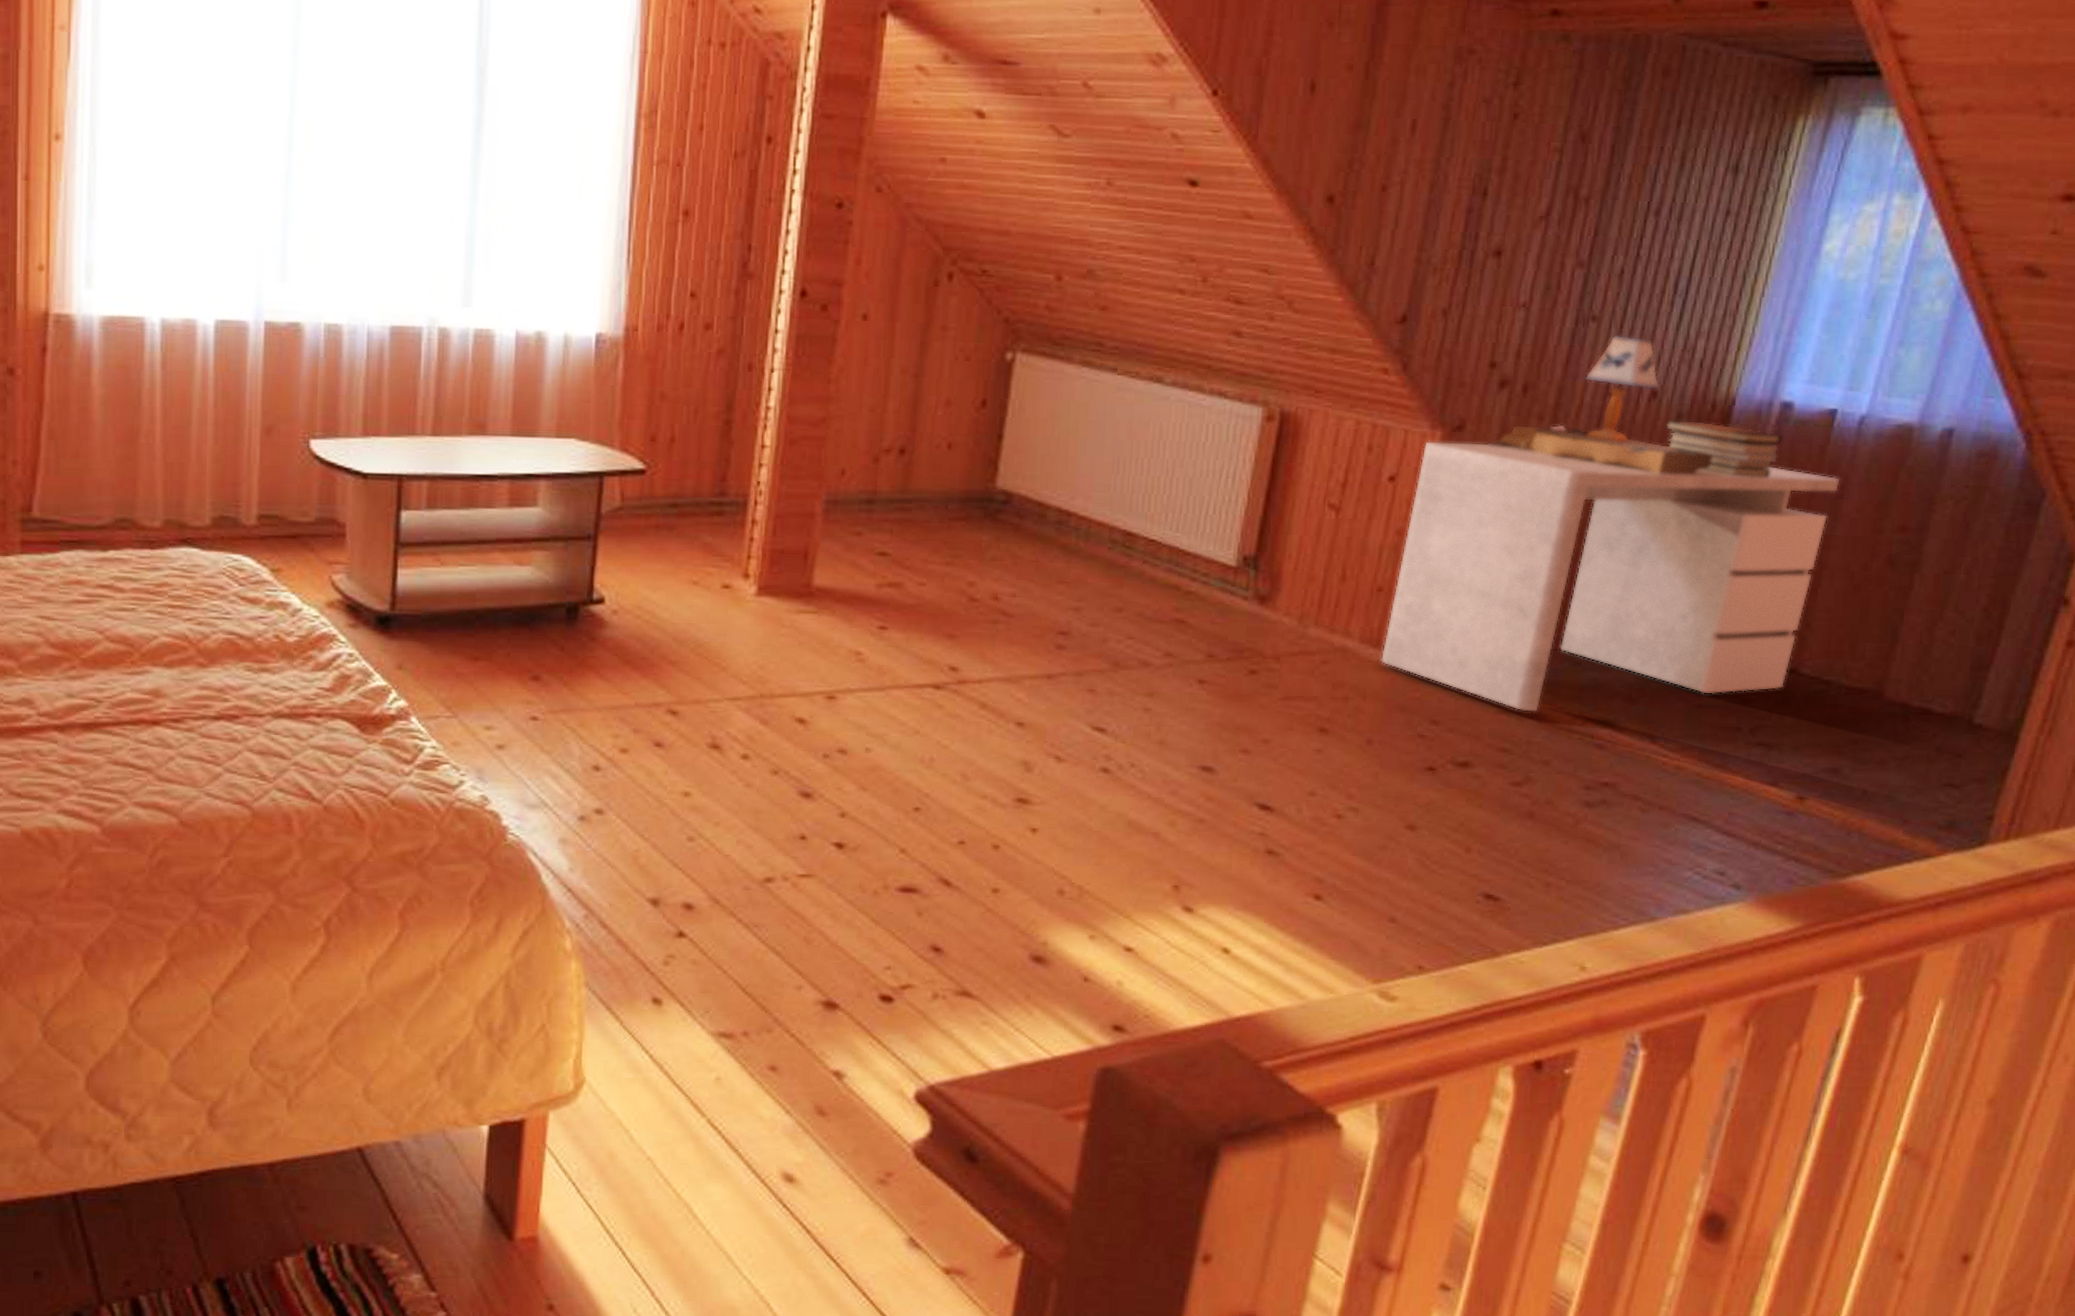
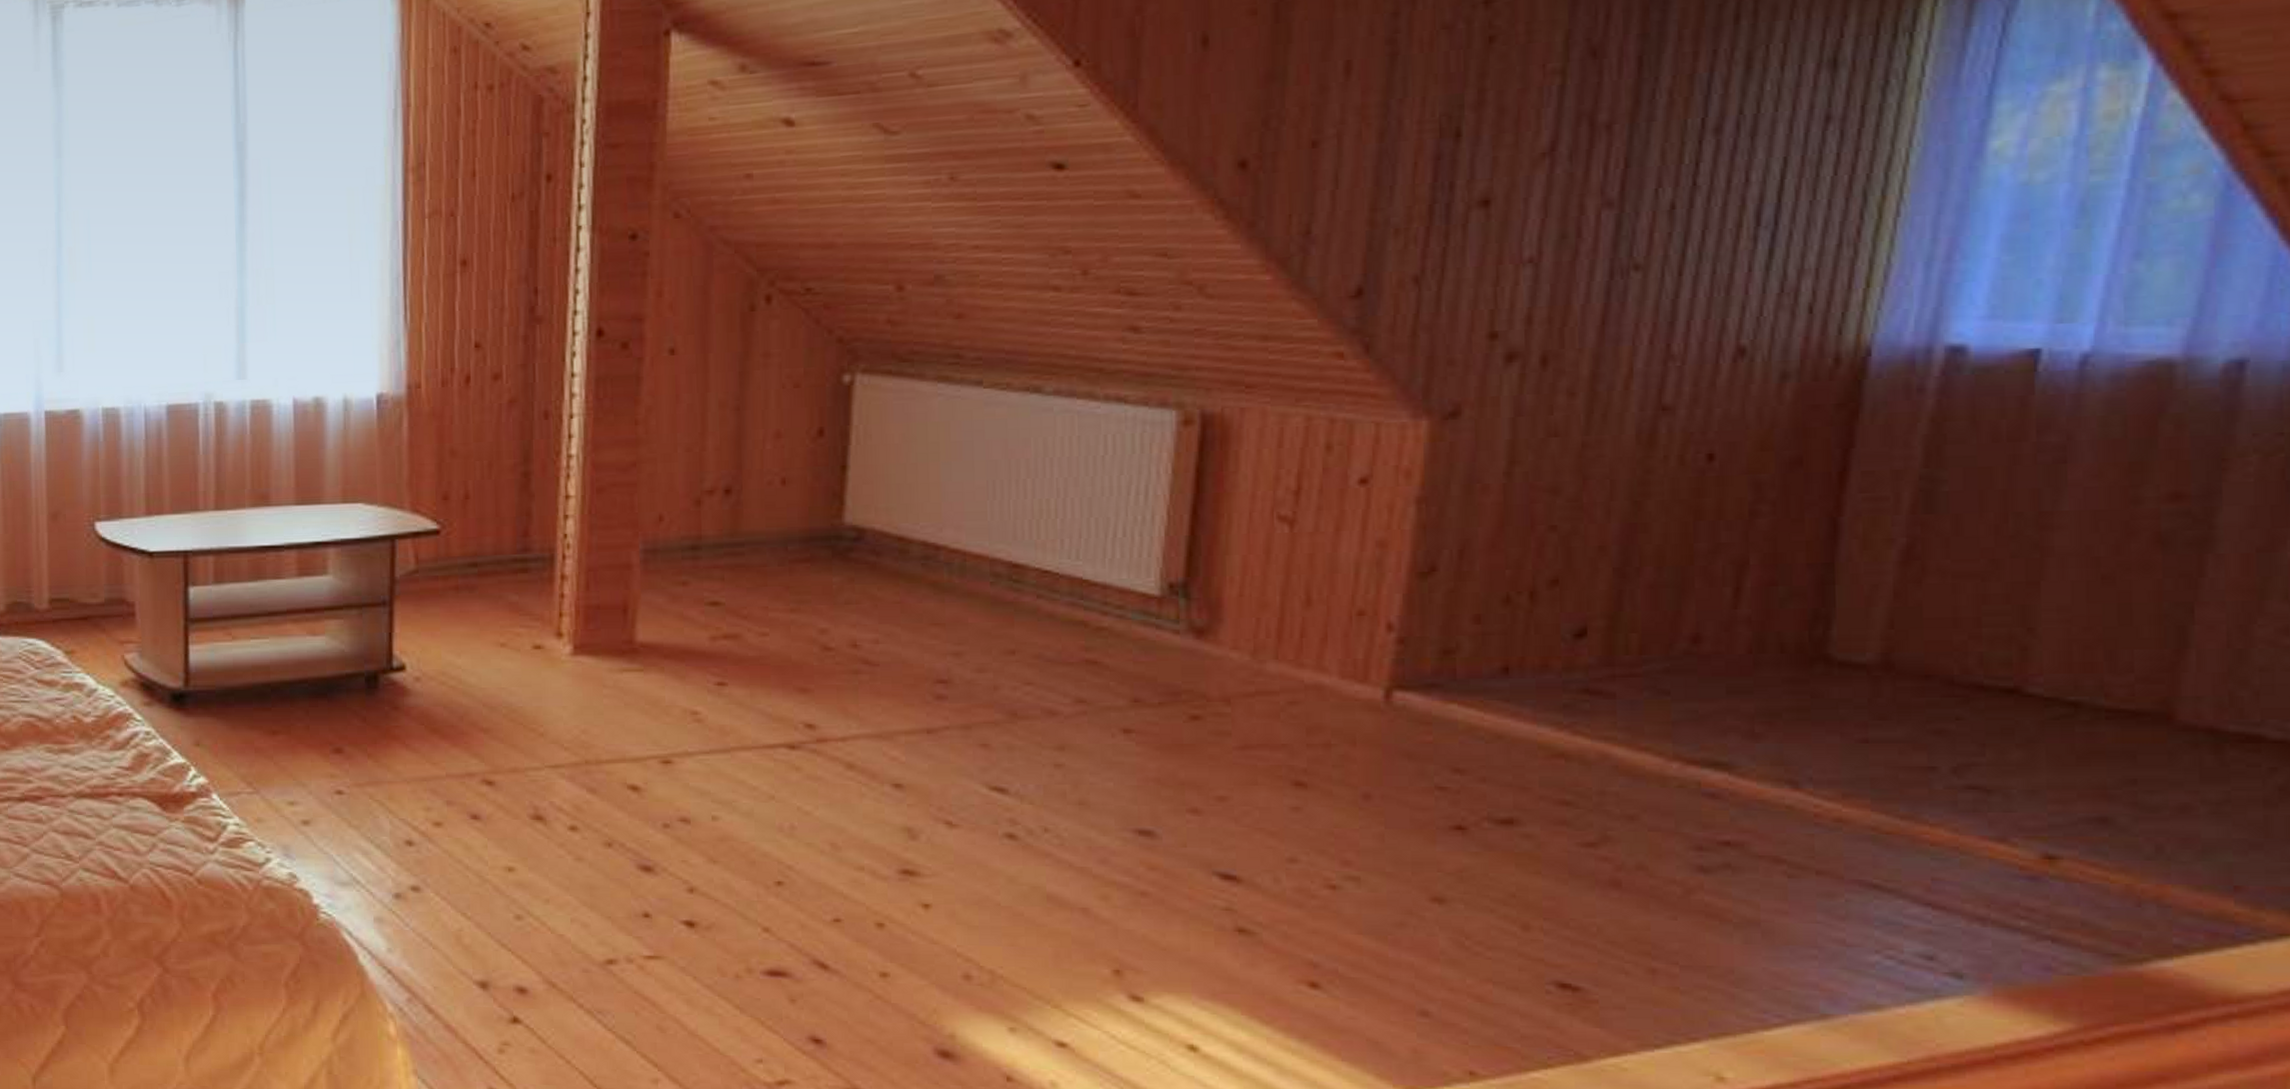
desk: present [1380,440,1840,713] -> none [1371,428,2059,756]
table lamp: present [1485,334,1713,475] -> none [1493,283,1845,450]
book stack: present [1663,419,1784,478] -> none [1760,379,1957,445]

